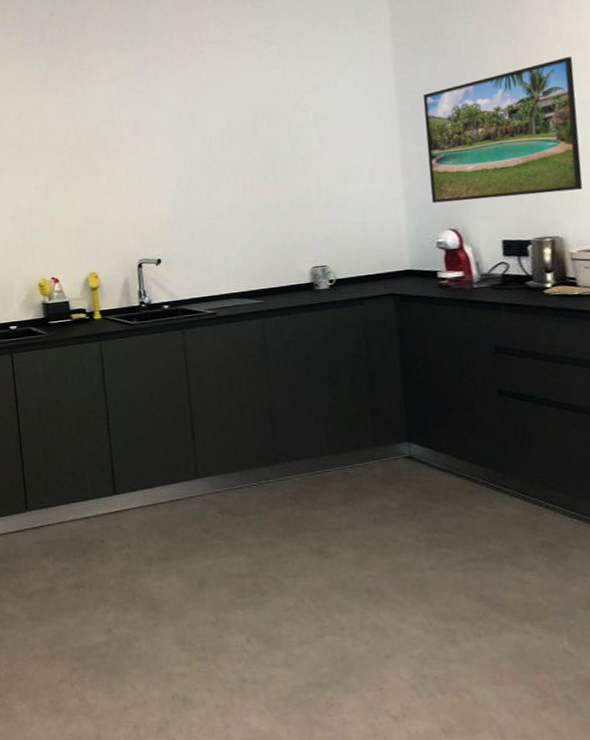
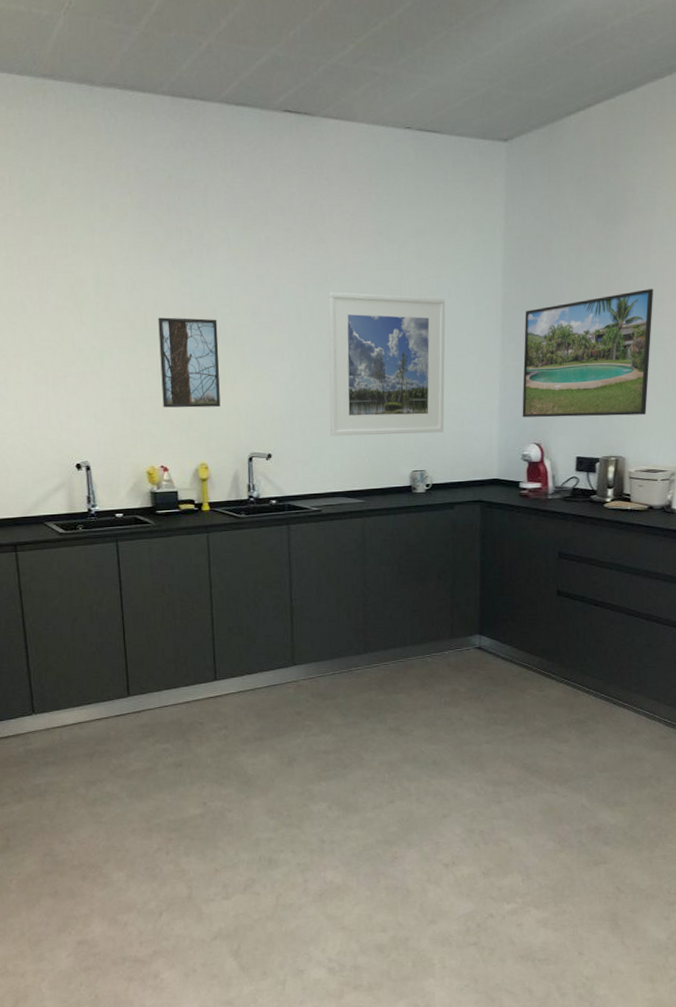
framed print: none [44,135,108,222] -> present [158,317,221,408]
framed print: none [209,91,344,238] -> present [328,292,446,436]

